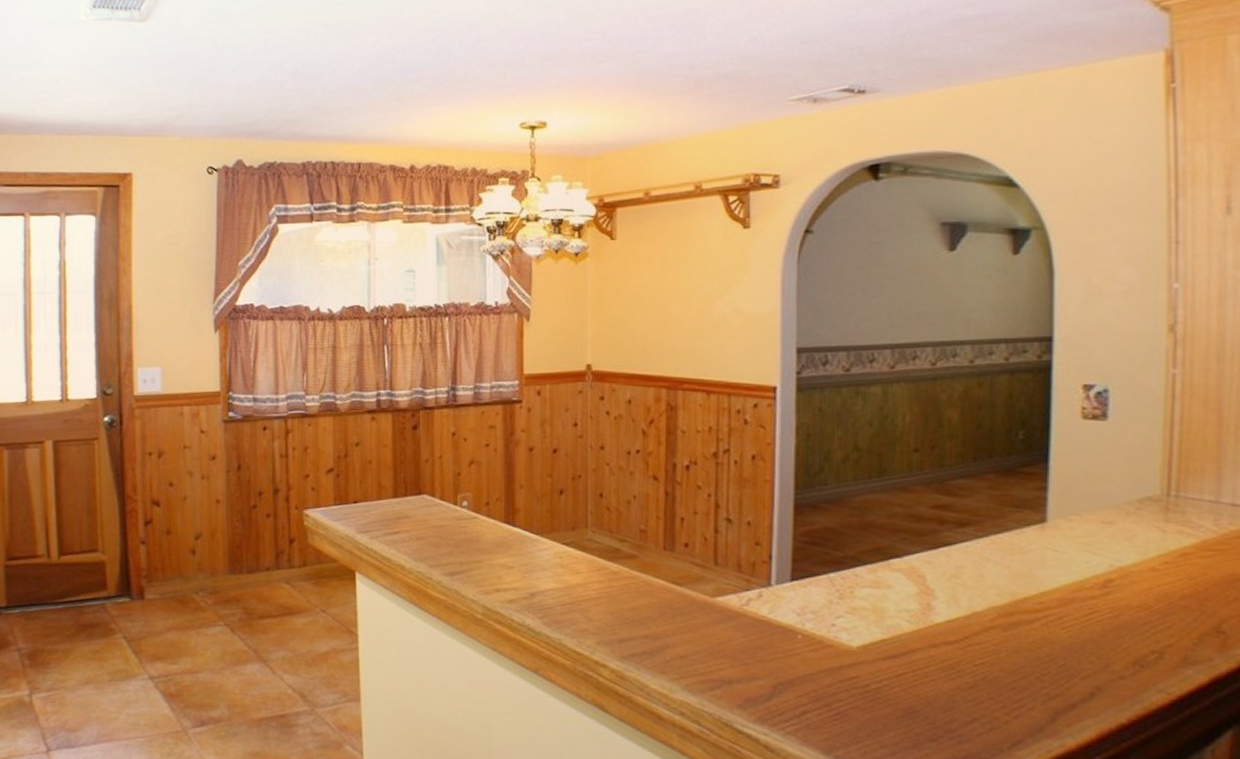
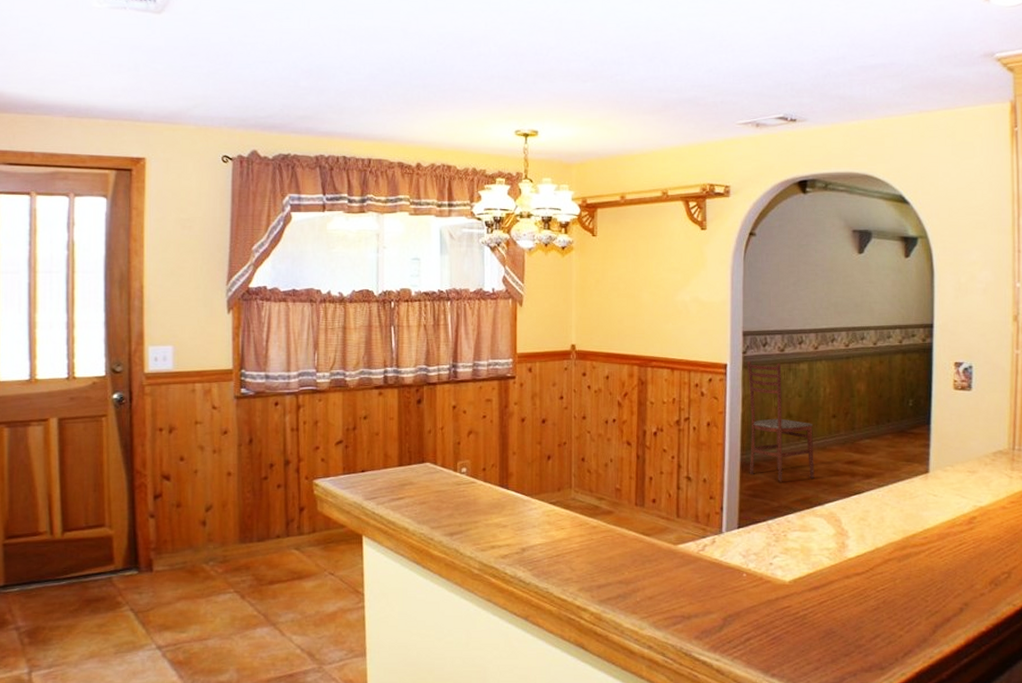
dining chair: none [802,382,890,528] -> present [747,360,815,482]

